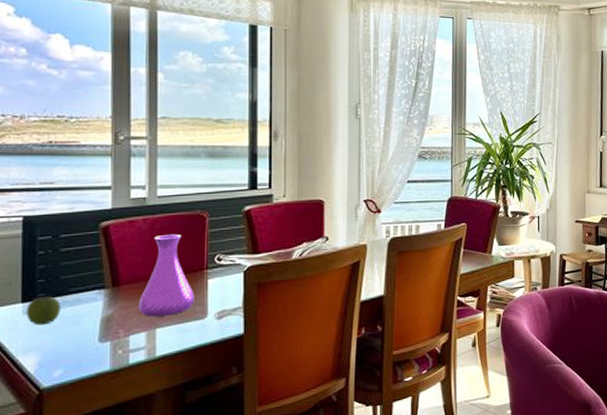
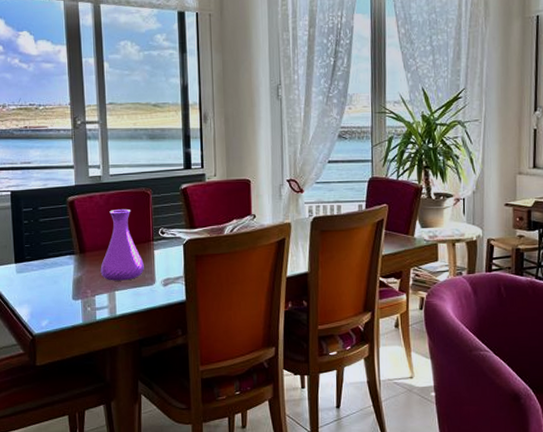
apple: present [26,296,61,325] -> none [18,259,43,283]

